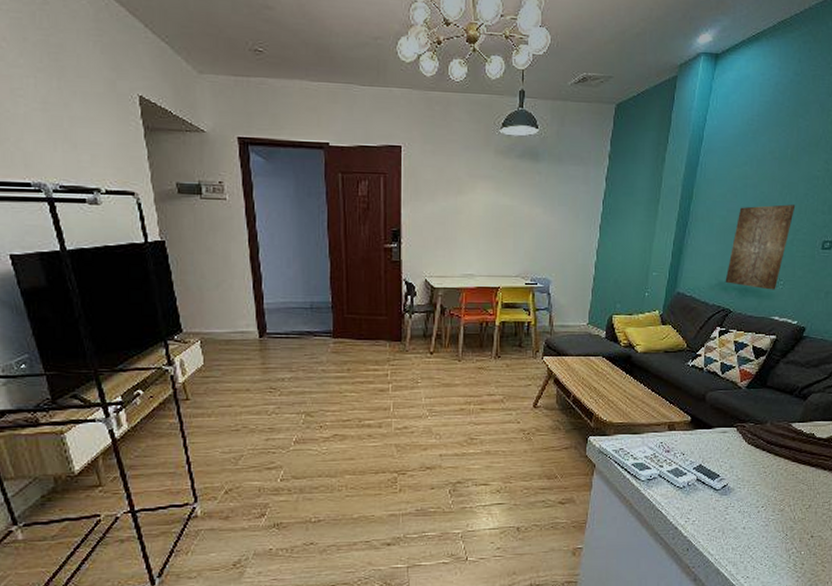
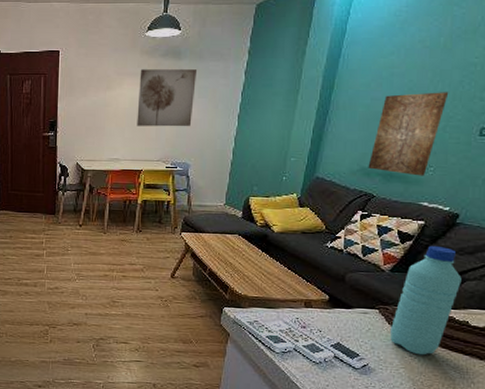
wall art: none [492,171,557,238] -> present [137,69,198,127]
water bottle: none [747,360,808,471] -> present [390,245,462,355]

